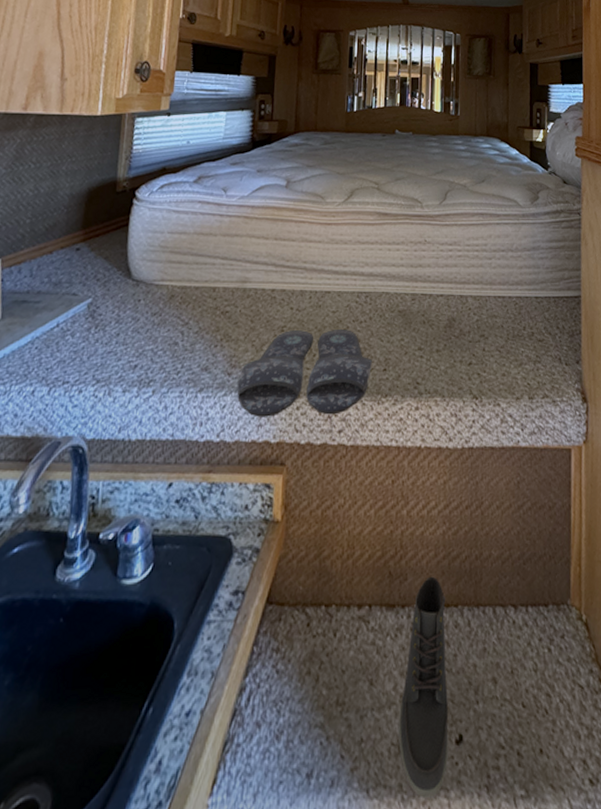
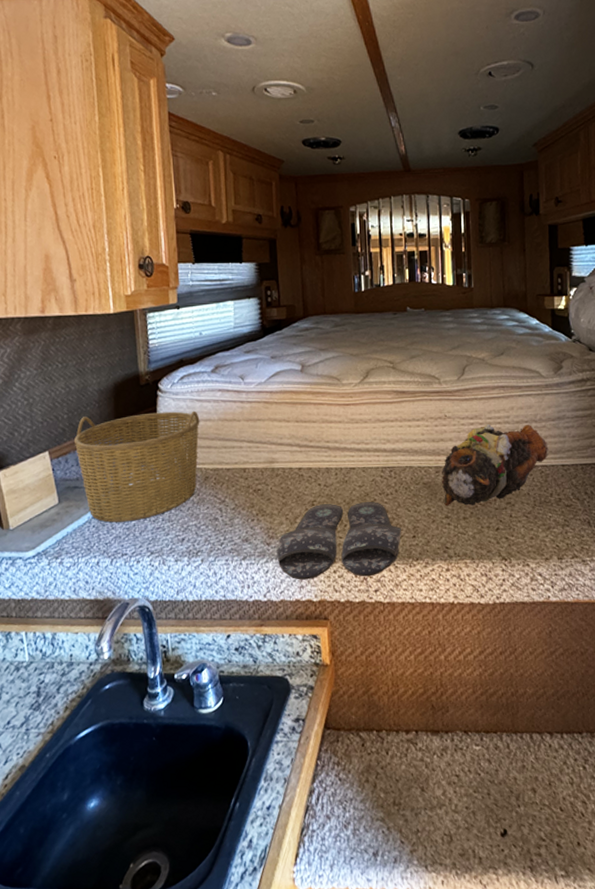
basket: none [32,222,174,344] -> present [73,410,200,523]
sneaker: present [399,576,448,798] -> none [449,709,495,874]
stuffed animal: none [416,251,523,337] -> present [441,424,549,507]

